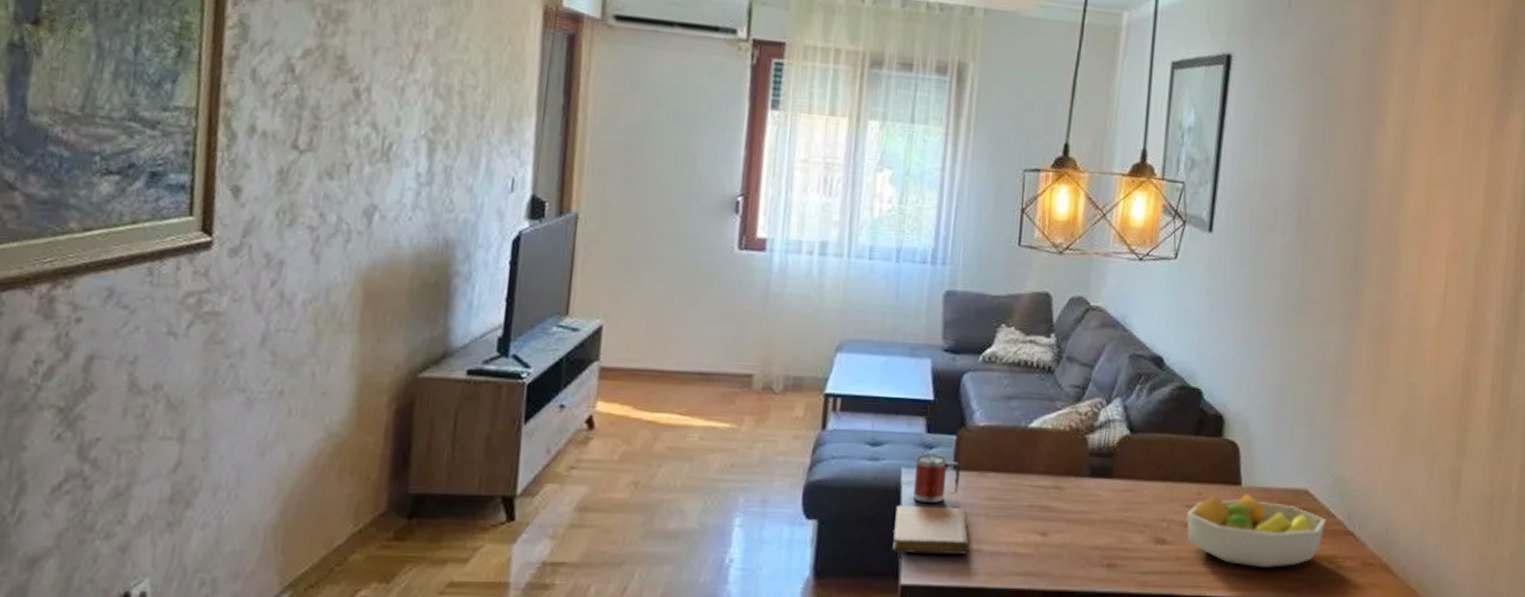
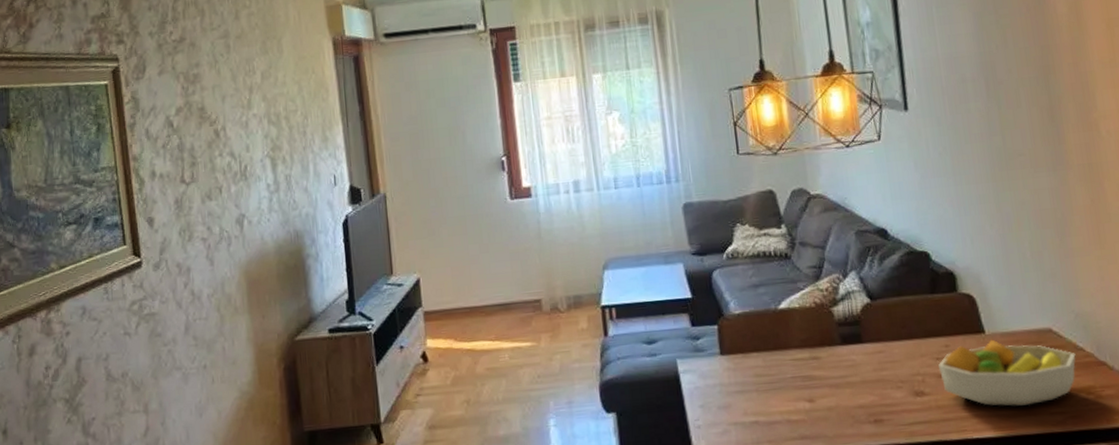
notebook: present [892,505,969,555] -> none [678,387,748,433]
mug: present [912,454,961,503] -> none [684,344,729,387]

